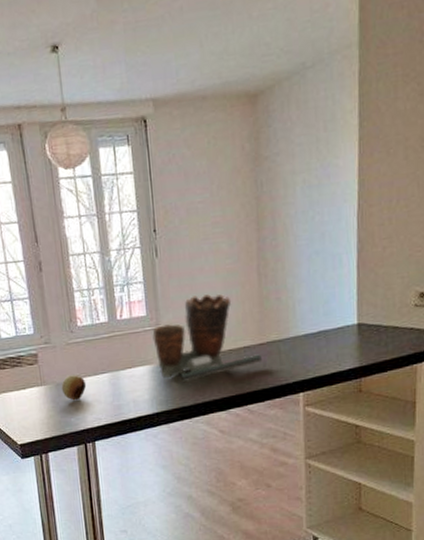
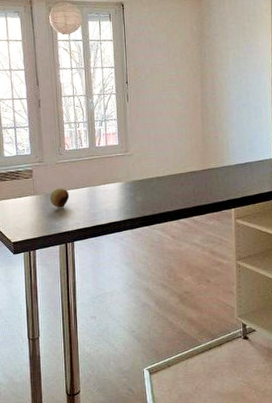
clay pot: present [152,294,262,382] -> none [122,131,204,197]

